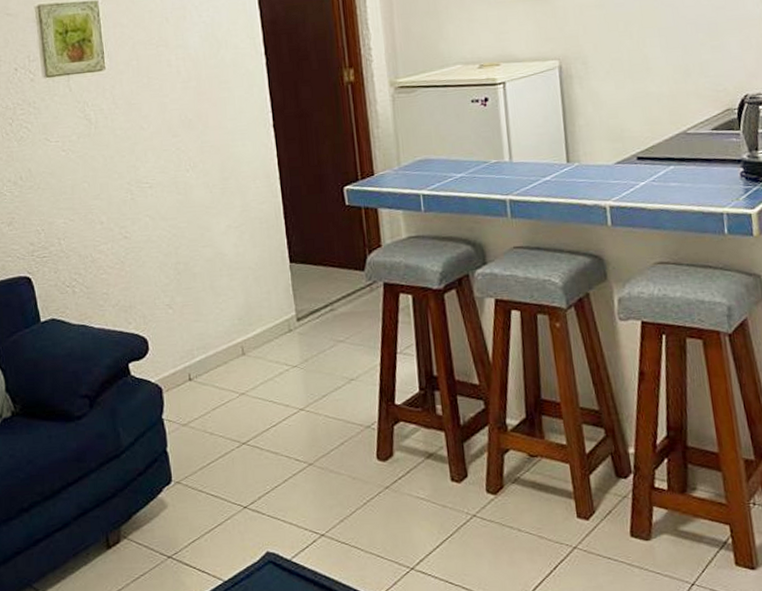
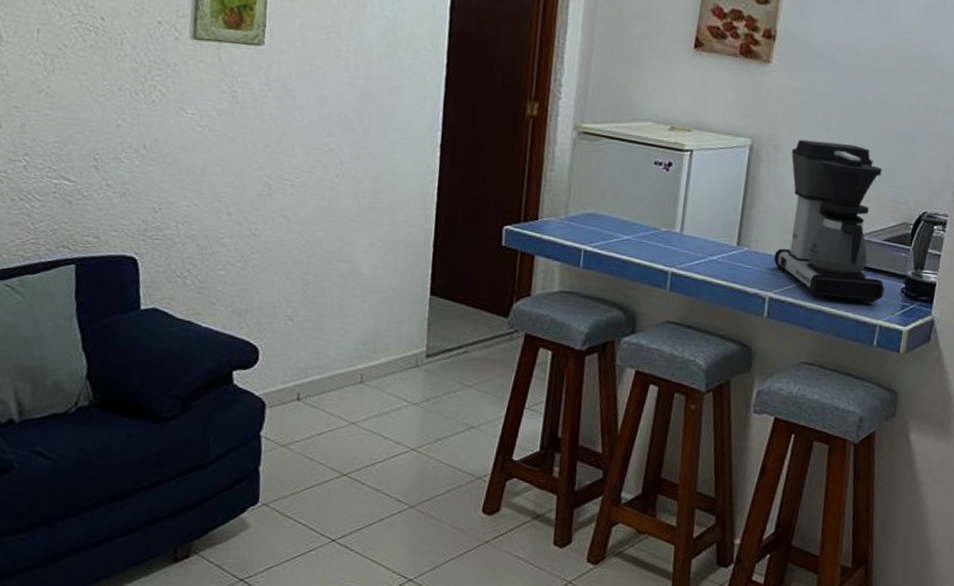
coffee maker: none [600,45,724,199] -> present [774,139,885,303]

